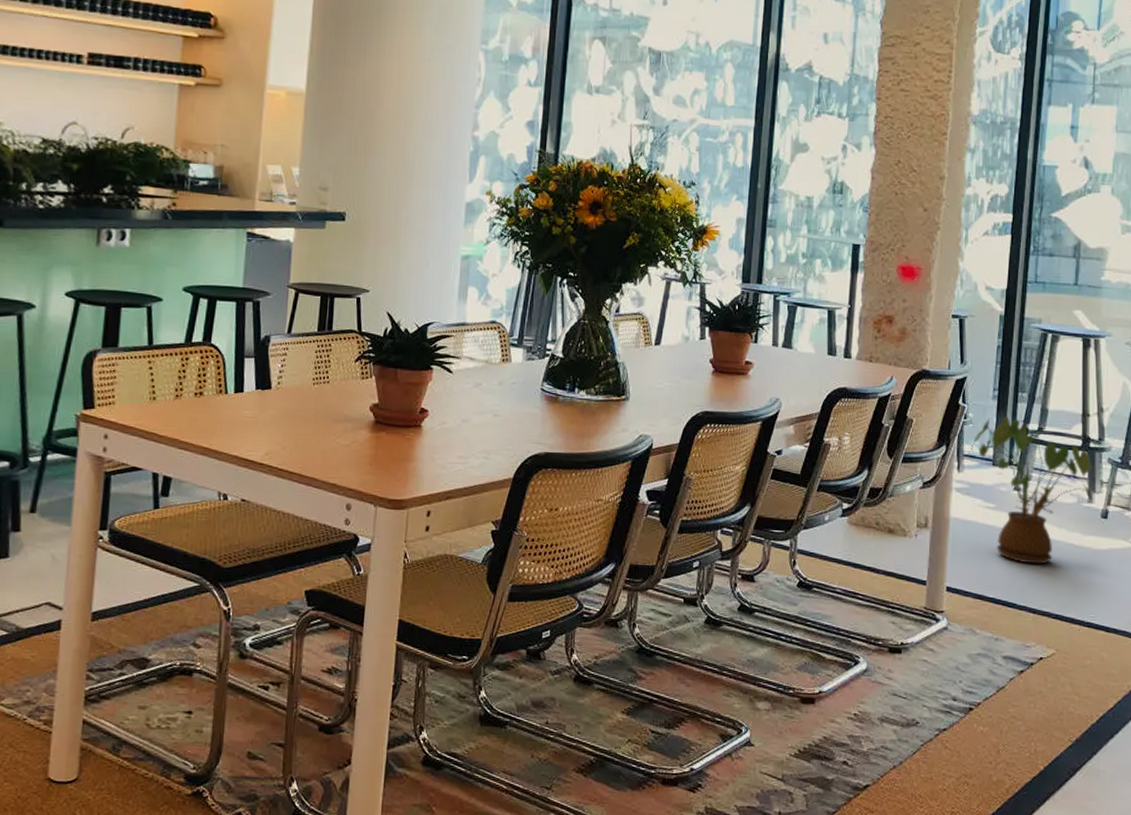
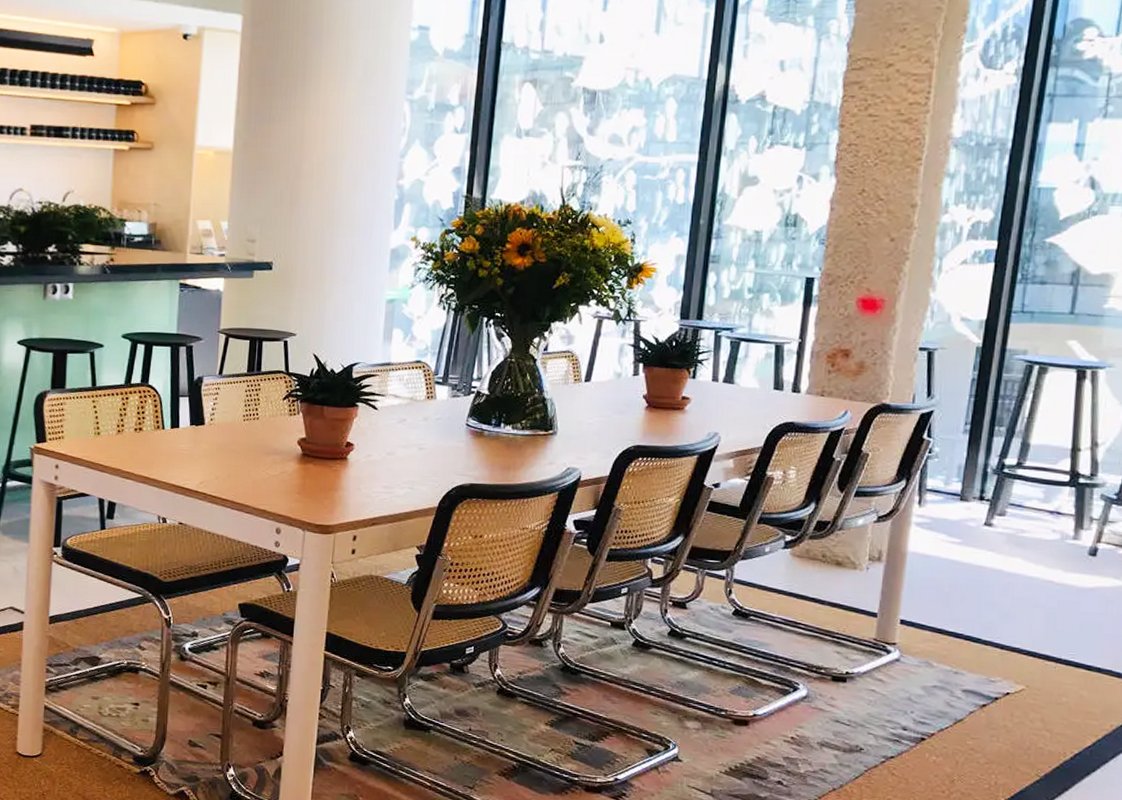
house plant: present [971,416,1092,565] -> none [935,451,1080,601]

